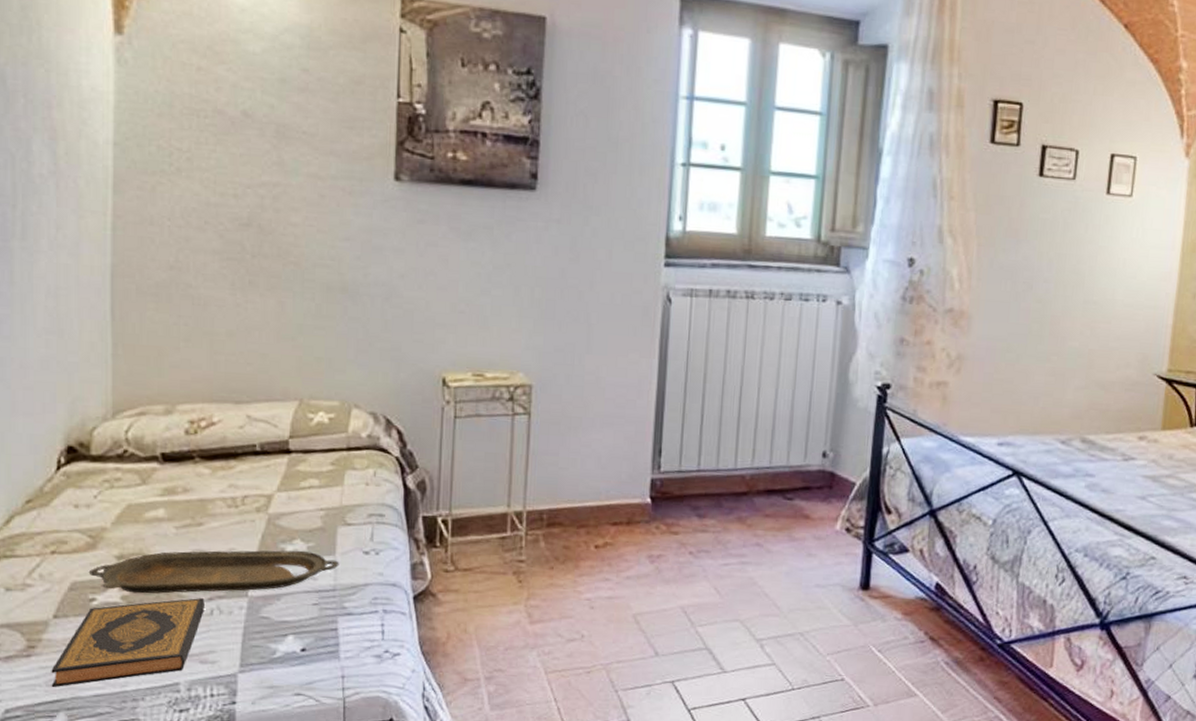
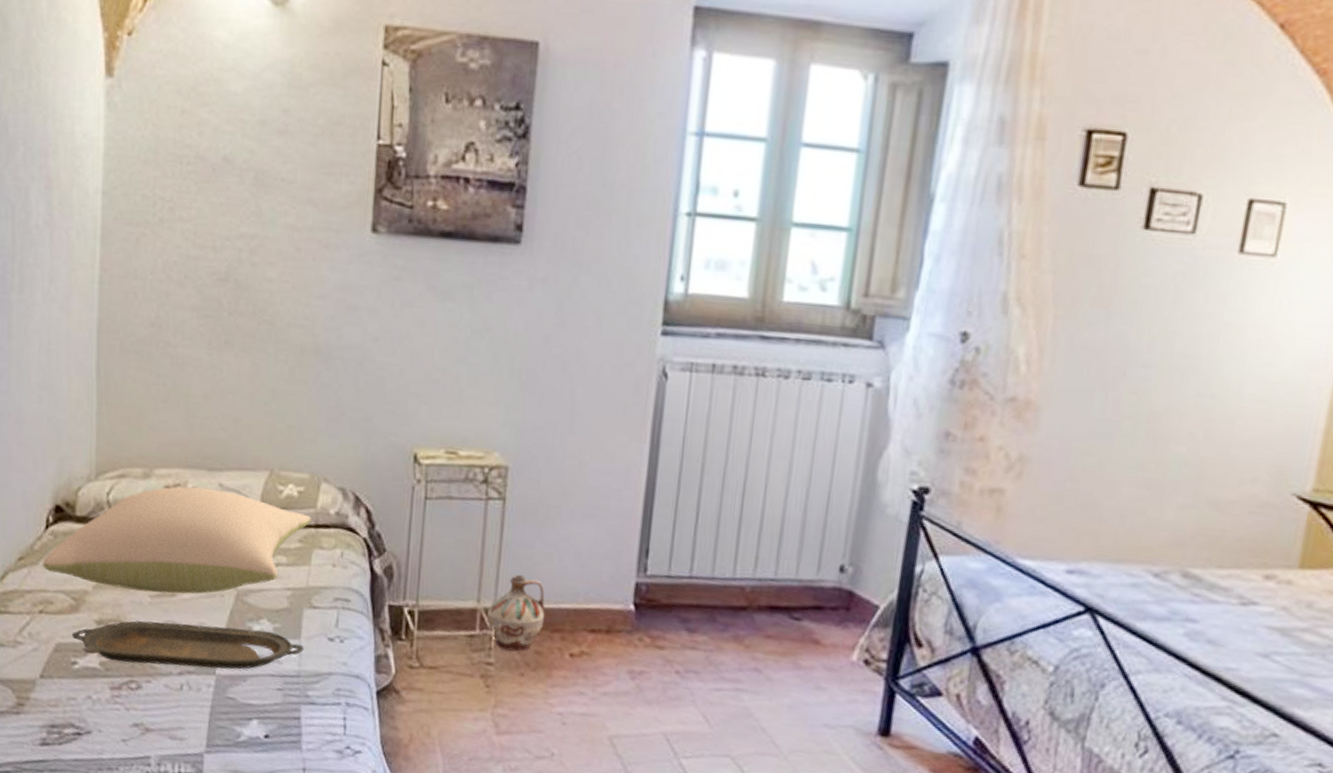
hardback book: present [51,598,205,687] -> none [37,670,175,747]
pillow: none [54,419,343,524] -> present [42,486,311,594]
ceramic jug: none [517,479,571,548] -> present [487,574,546,652]

